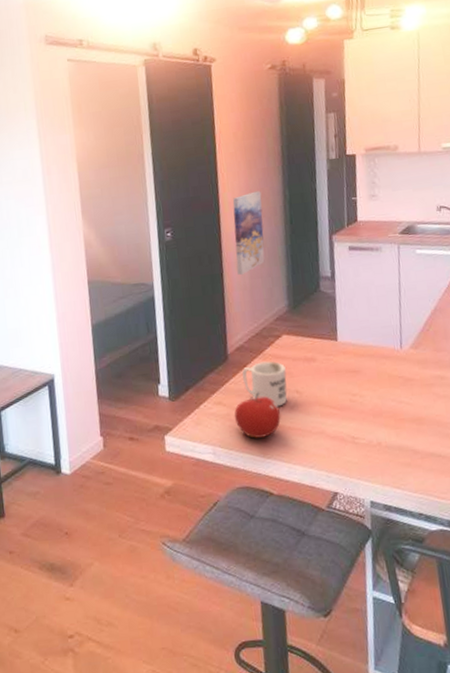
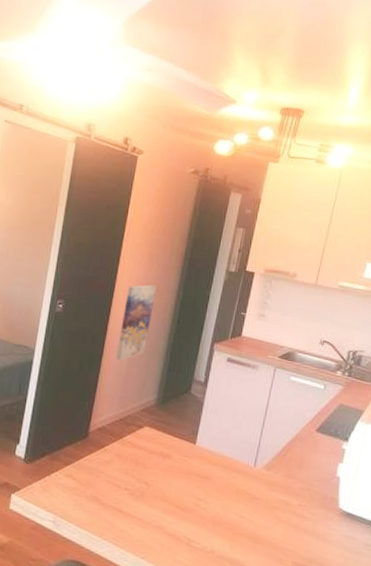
fruit: present [234,392,281,438] -> none [81,474,125,519]
mug: present [242,361,288,407] -> none [97,446,141,493]

